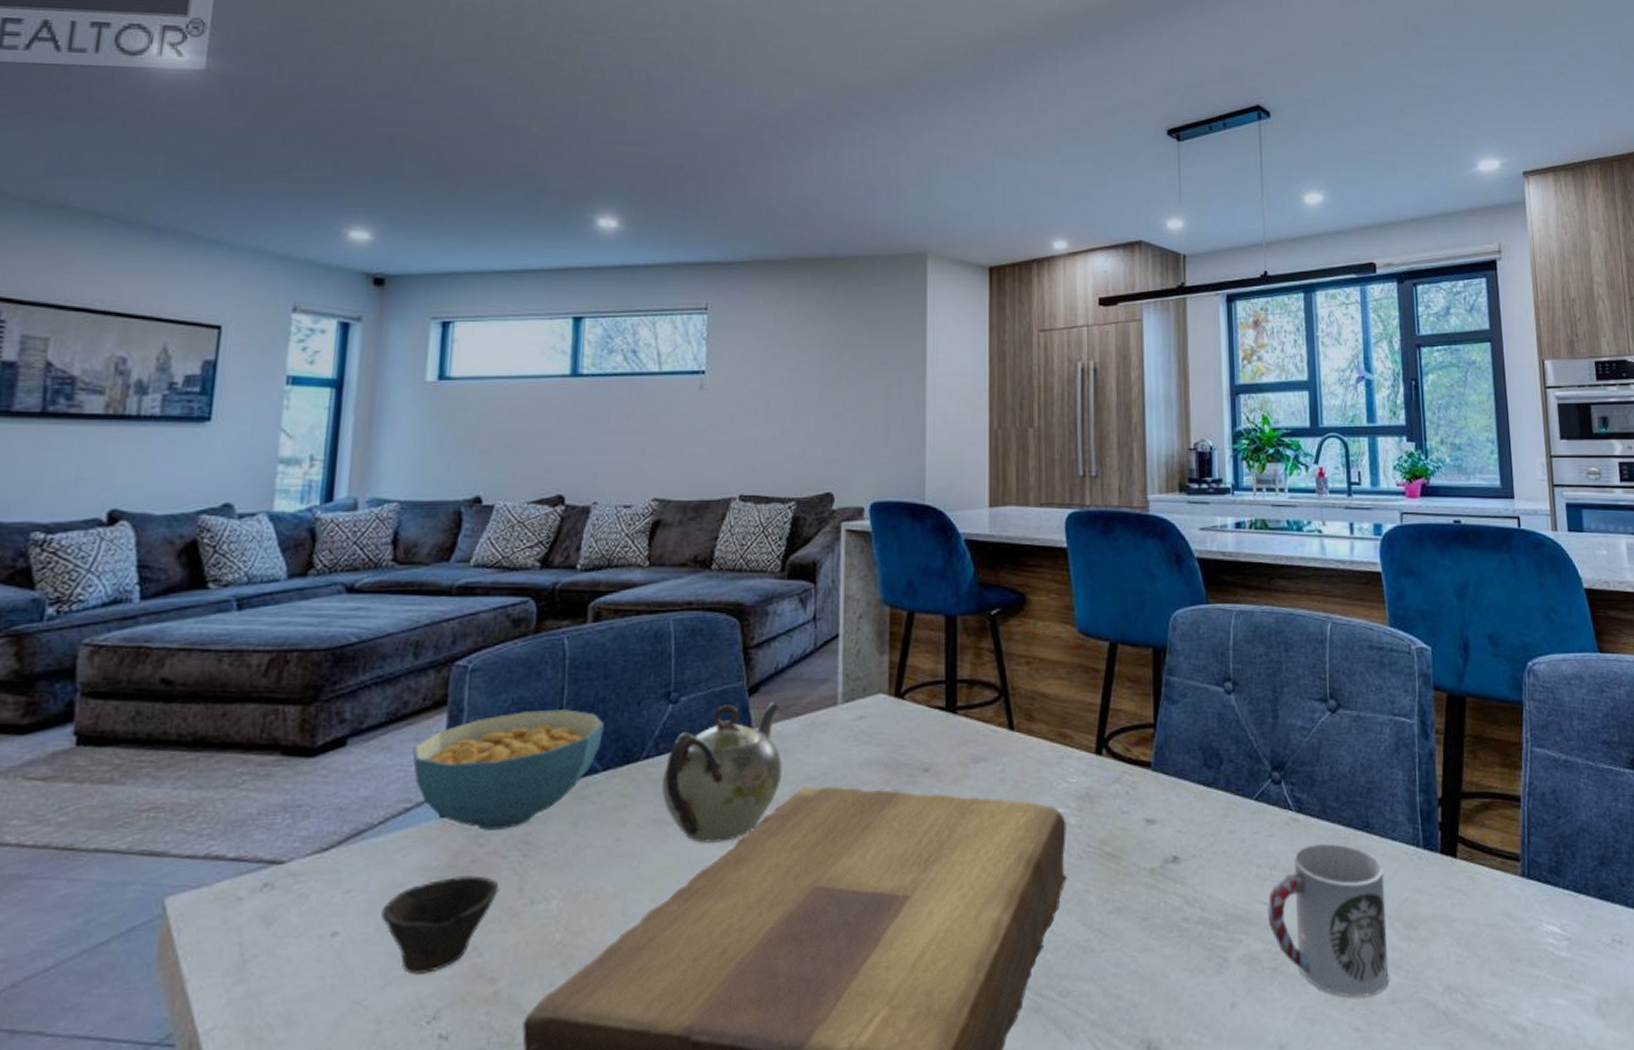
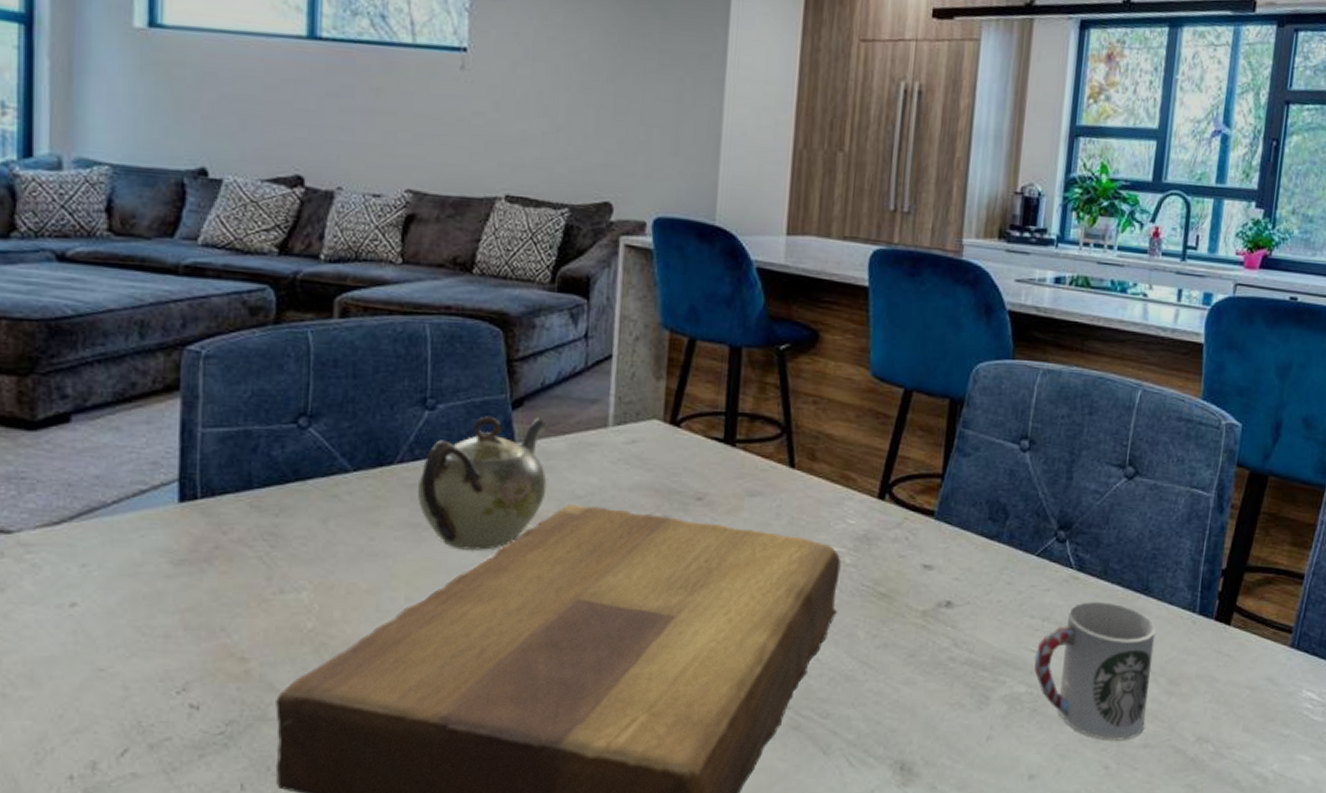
cup: present [381,874,499,975] -> none [122,559,246,649]
cereal bowl: present [412,709,604,831] -> none [144,404,354,520]

